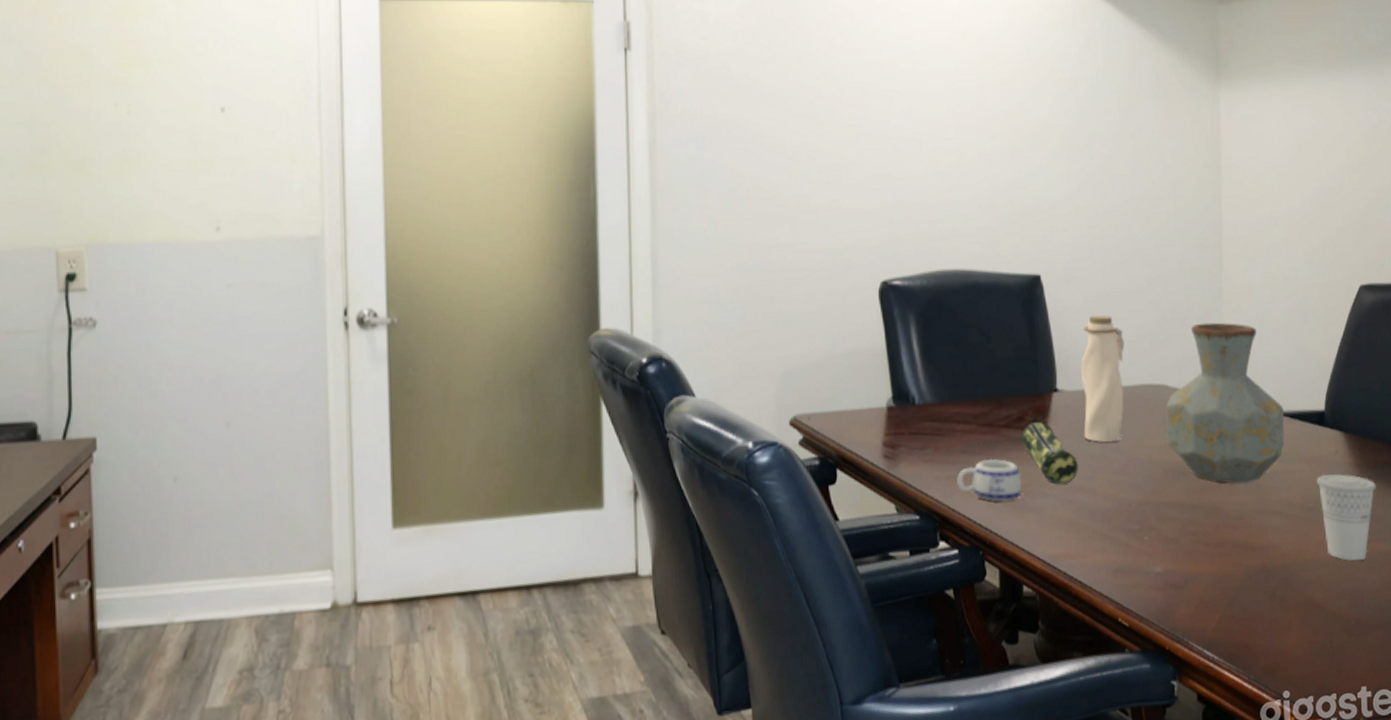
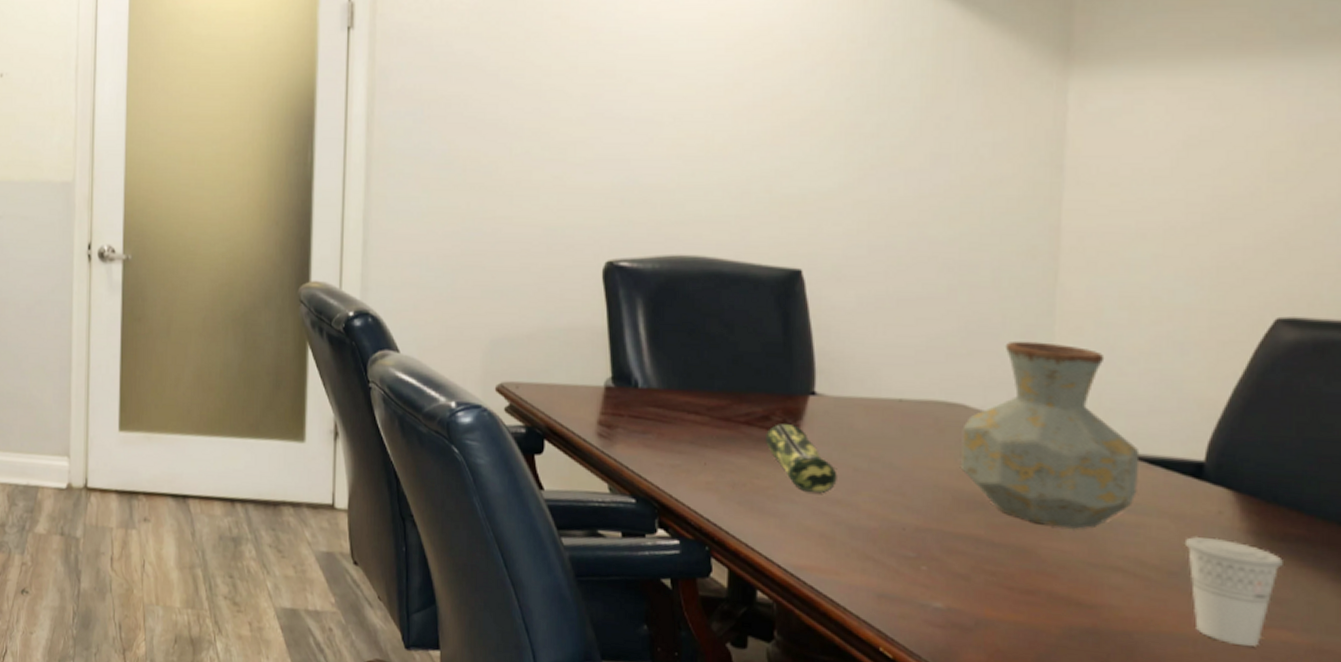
mug: present [957,458,1022,502] -> none [683,454,763,501]
water bottle: present [1081,314,1125,443] -> none [847,318,909,458]

